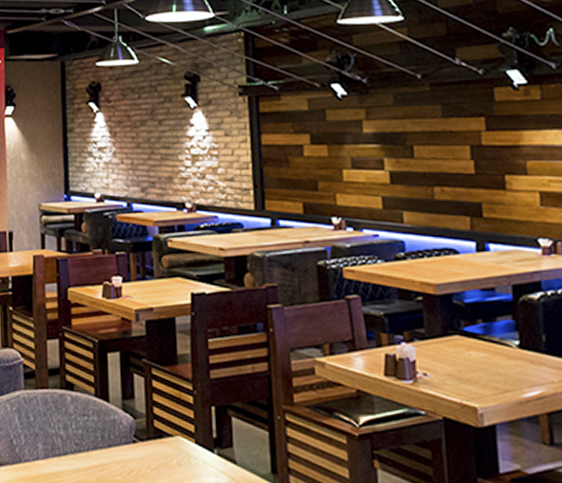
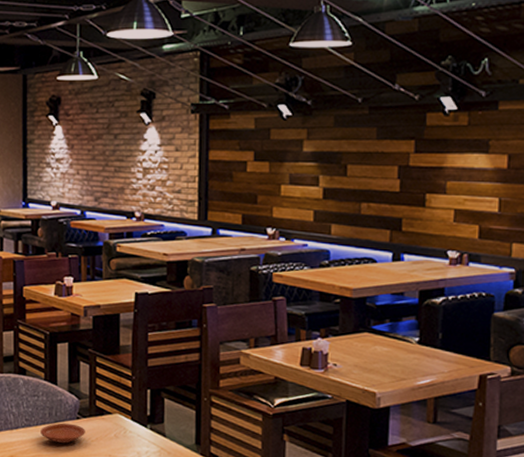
plate: none [92,447,144,473] -> present [40,423,85,444]

